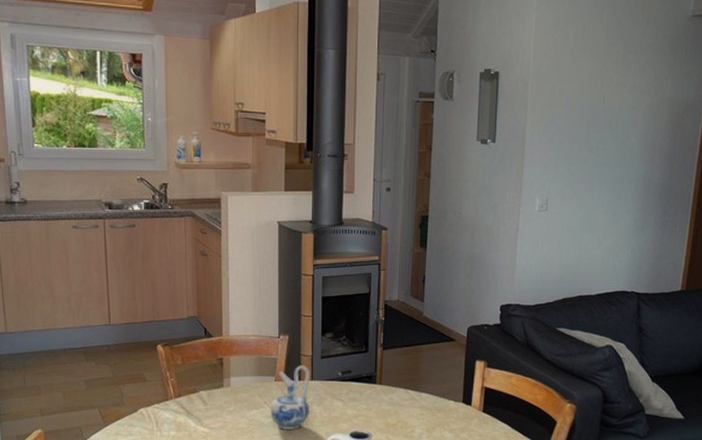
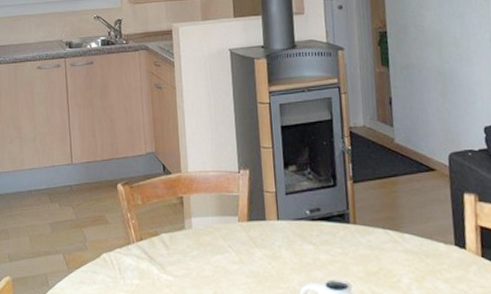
ceramic pitcher: present [270,365,310,430] -> none [235,203,278,278]

